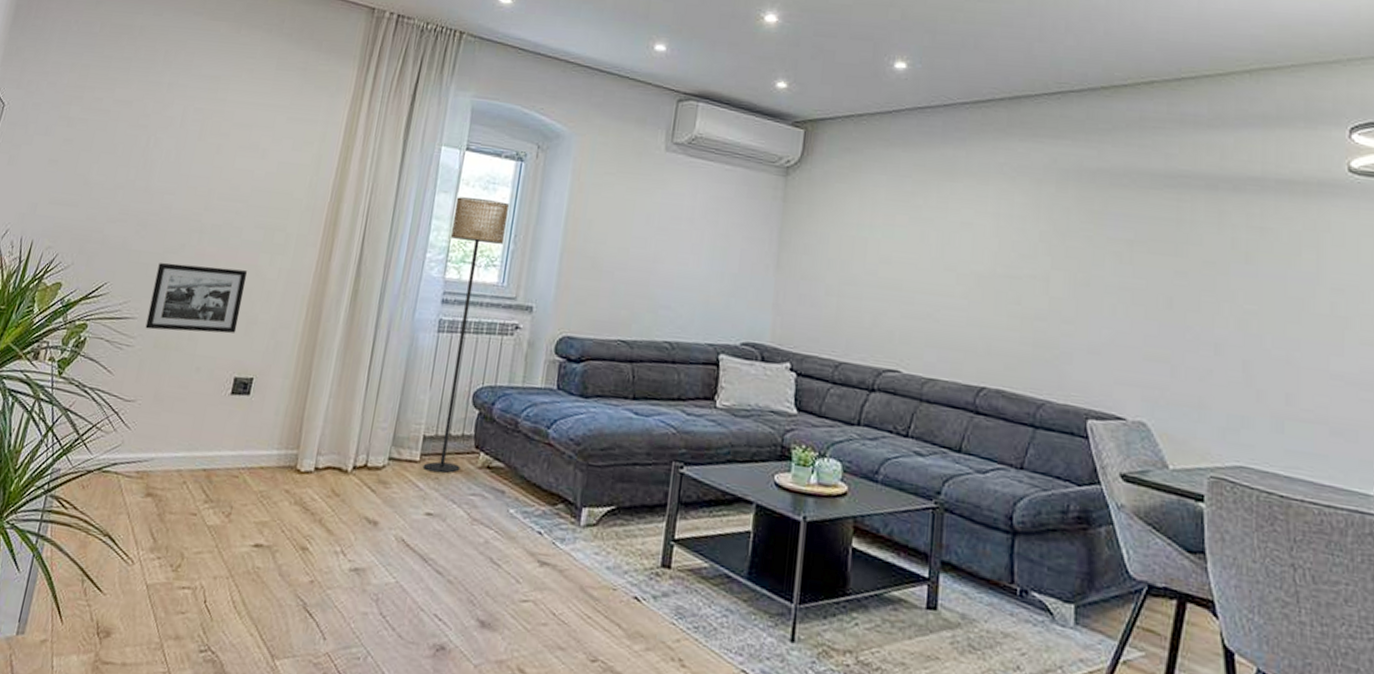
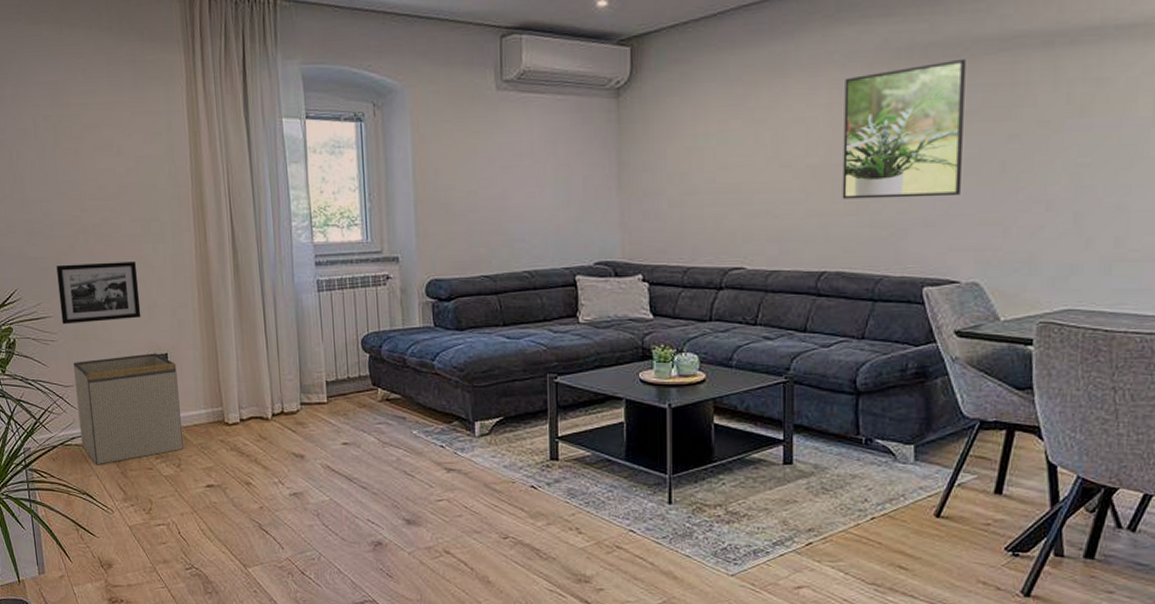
storage bin: none [122,373,259,501] -> present [73,353,183,464]
floor lamp: present [422,197,510,474] -> none [307,163,363,410]
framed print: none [1006,189,1133,325] -> present [842,58,966,199]

